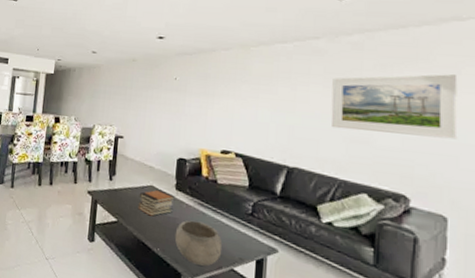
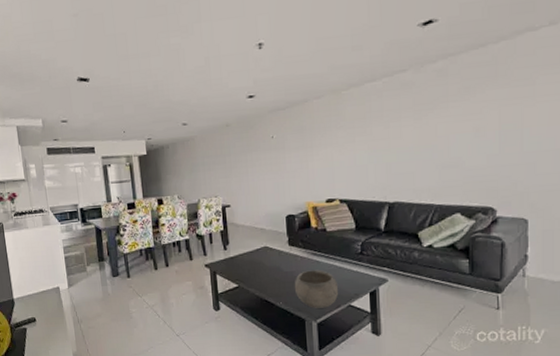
book stack: present [138,189,175,217] -> none [255,248,289,275]
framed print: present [331,74,458,140] -> none [422,86,534,158]

